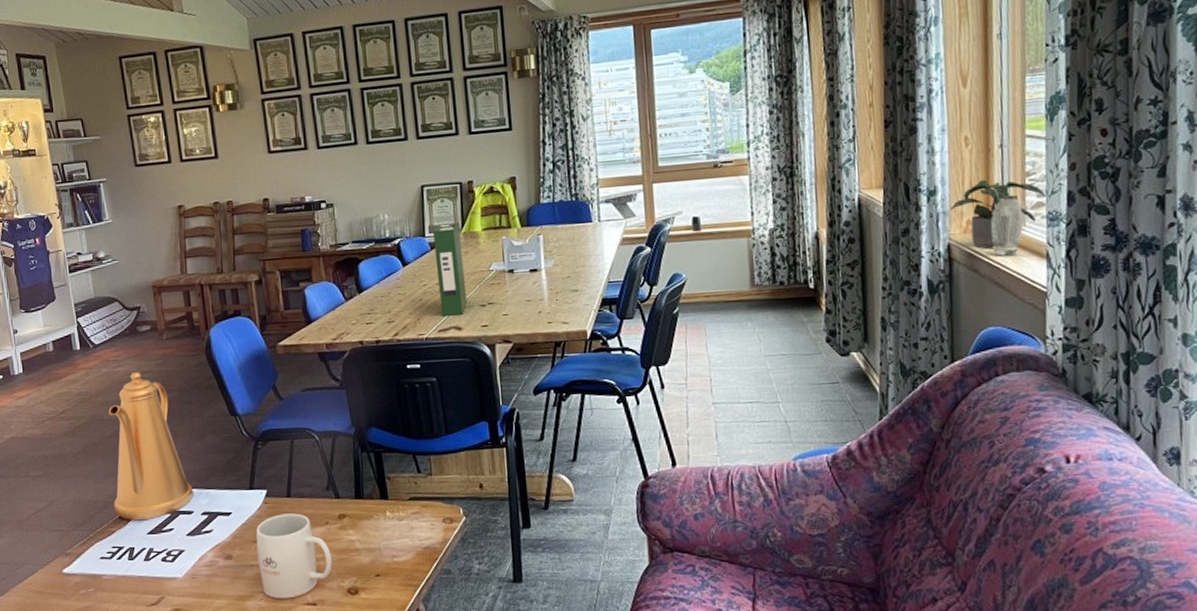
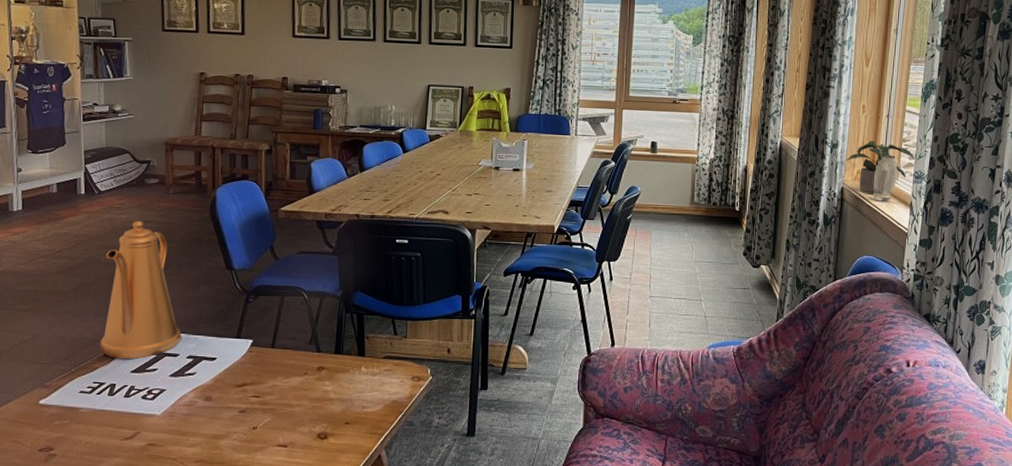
mug: present [255,513,332,599] -> none [236,362,307,440]
binder: present [433,223,467,317] -> none [432,120,458,202]

